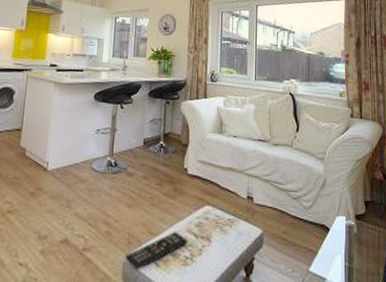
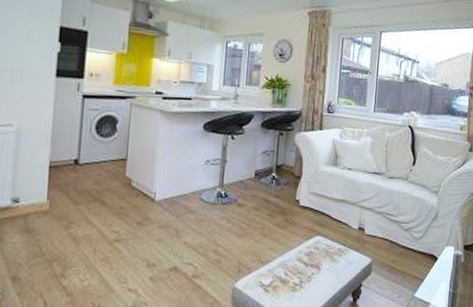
remote control: present [125,232,188,270] -> none [235,260,297,295]

